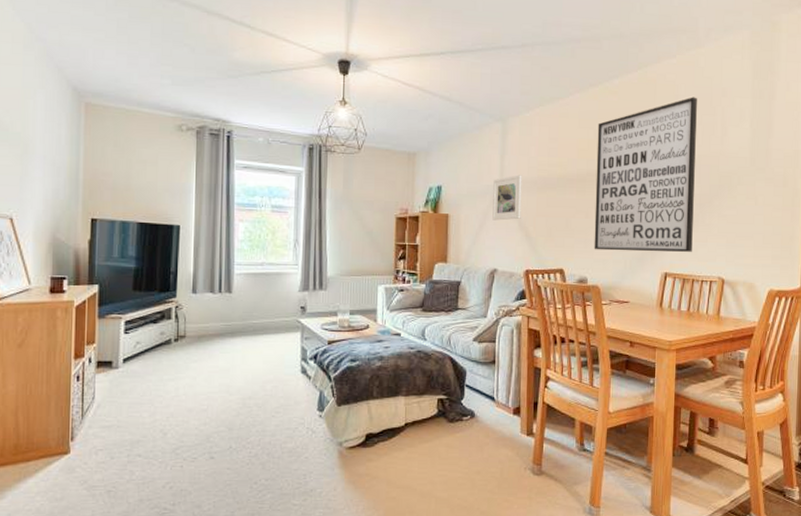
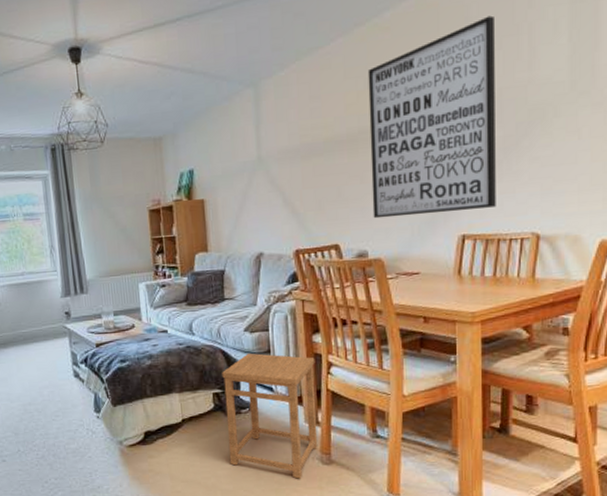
side table: none [447,362,535,489] -> present [222,353,318,479]
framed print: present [492,175,522,221] -> none [250,144,285,200]

